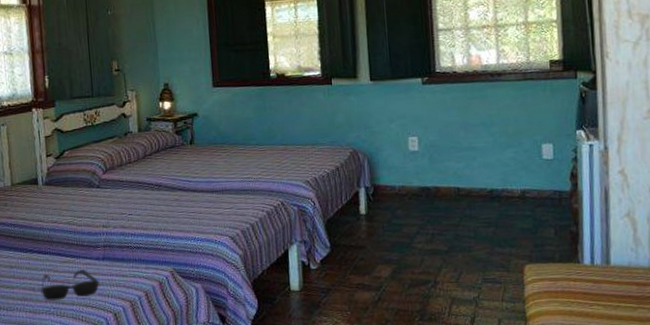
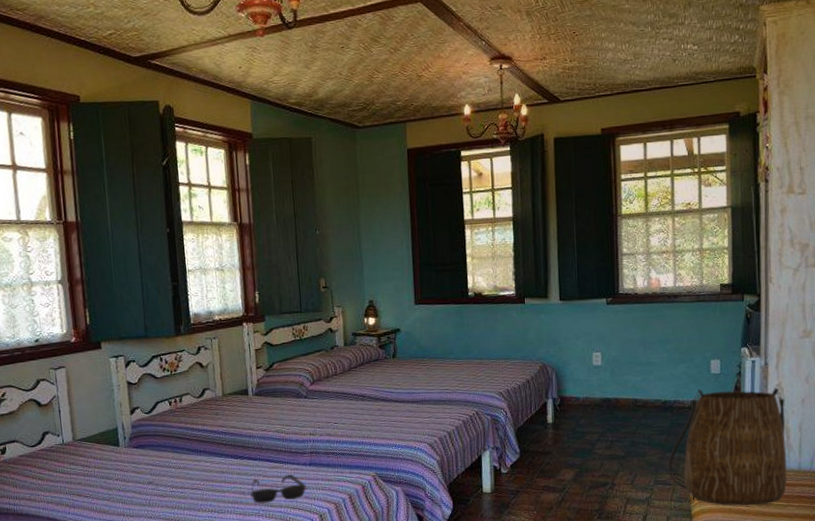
tote bag: none [496,174,636,307] -> present [667,388,787,506]

